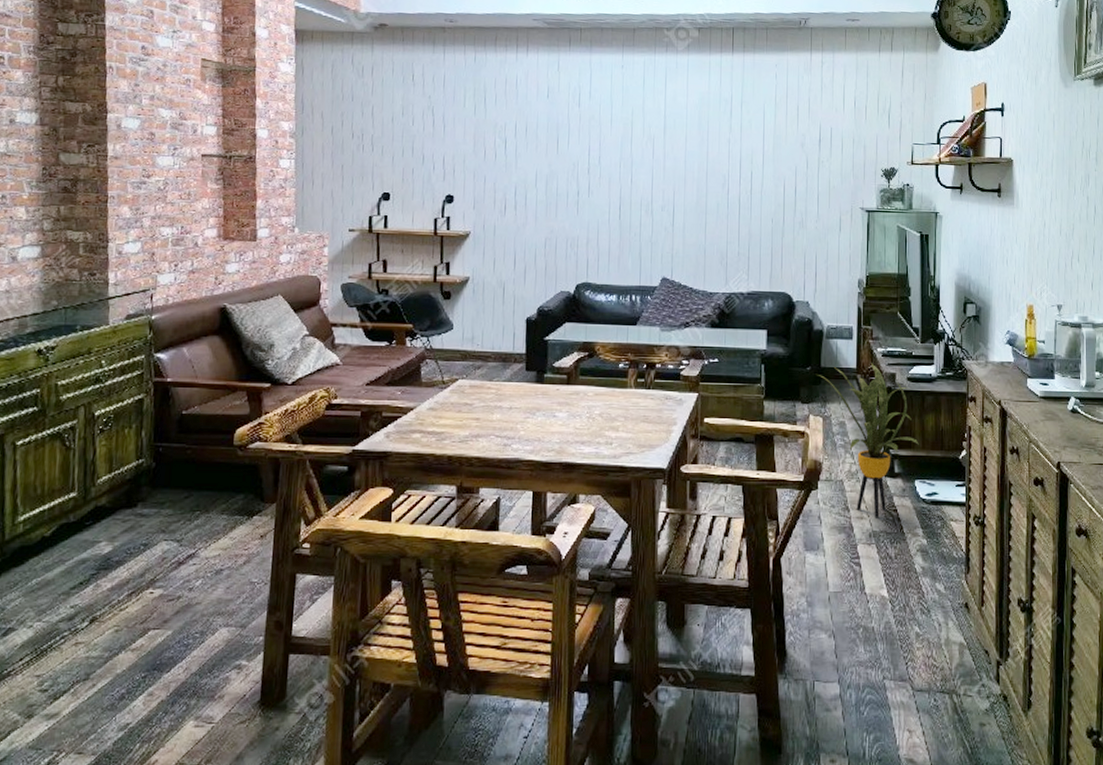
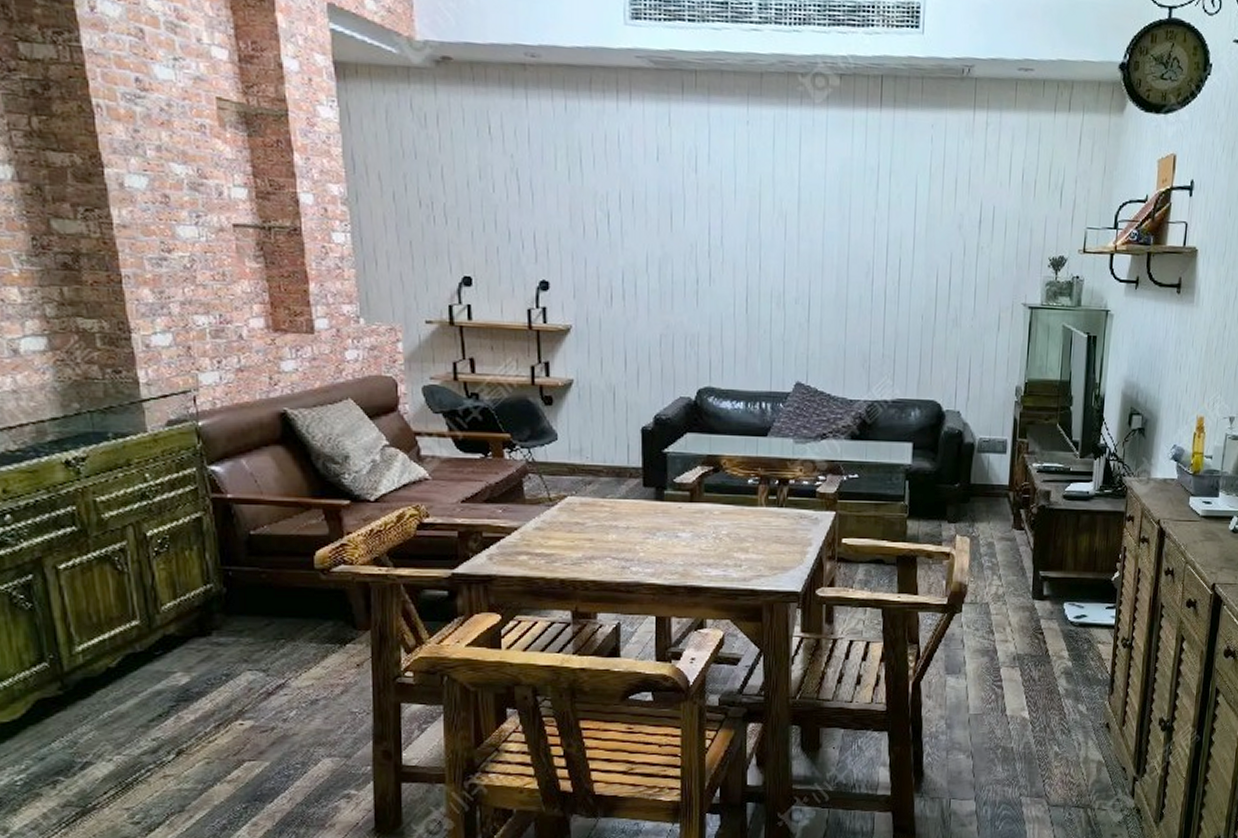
house plant: present [817,363,919,517] -> none [965,479,1071,640]

